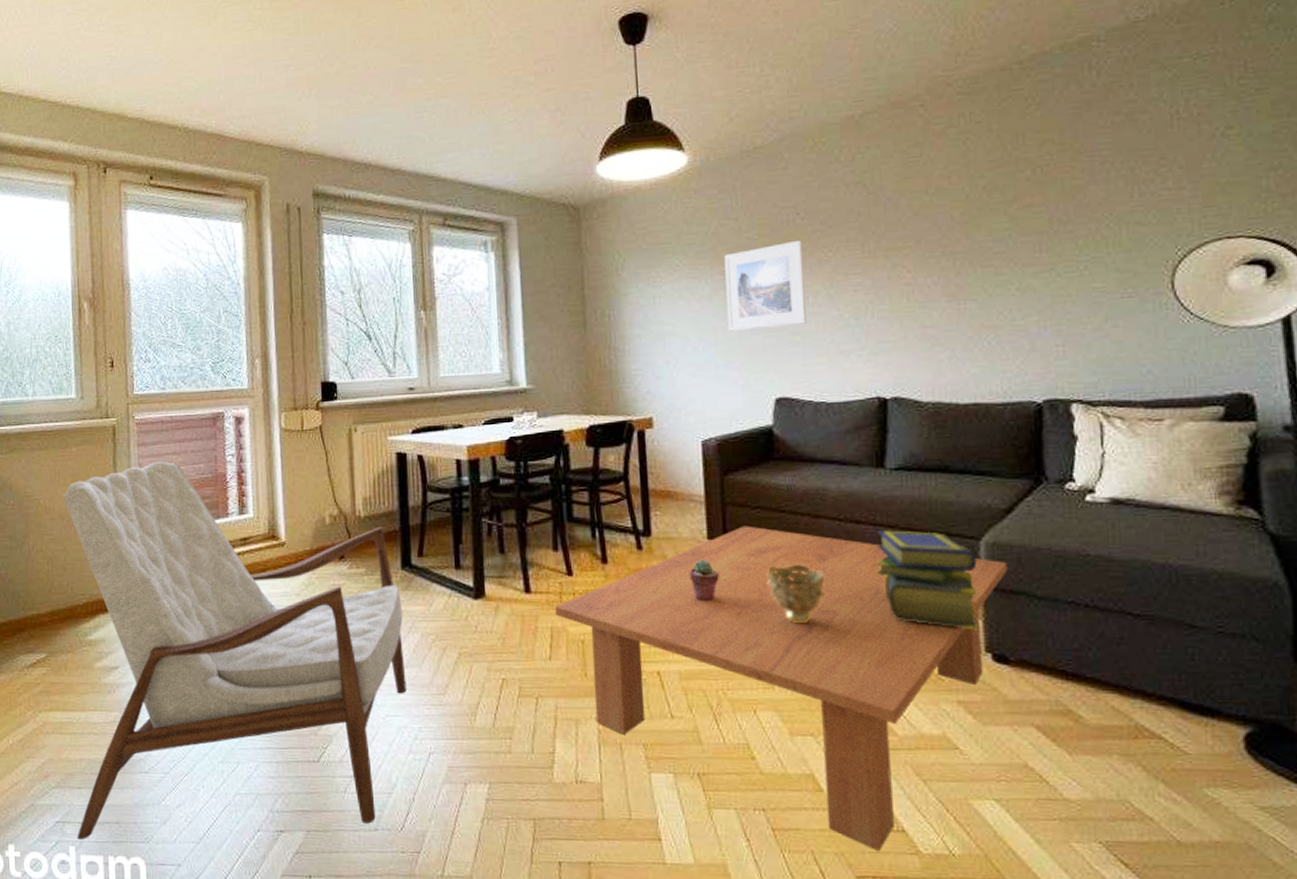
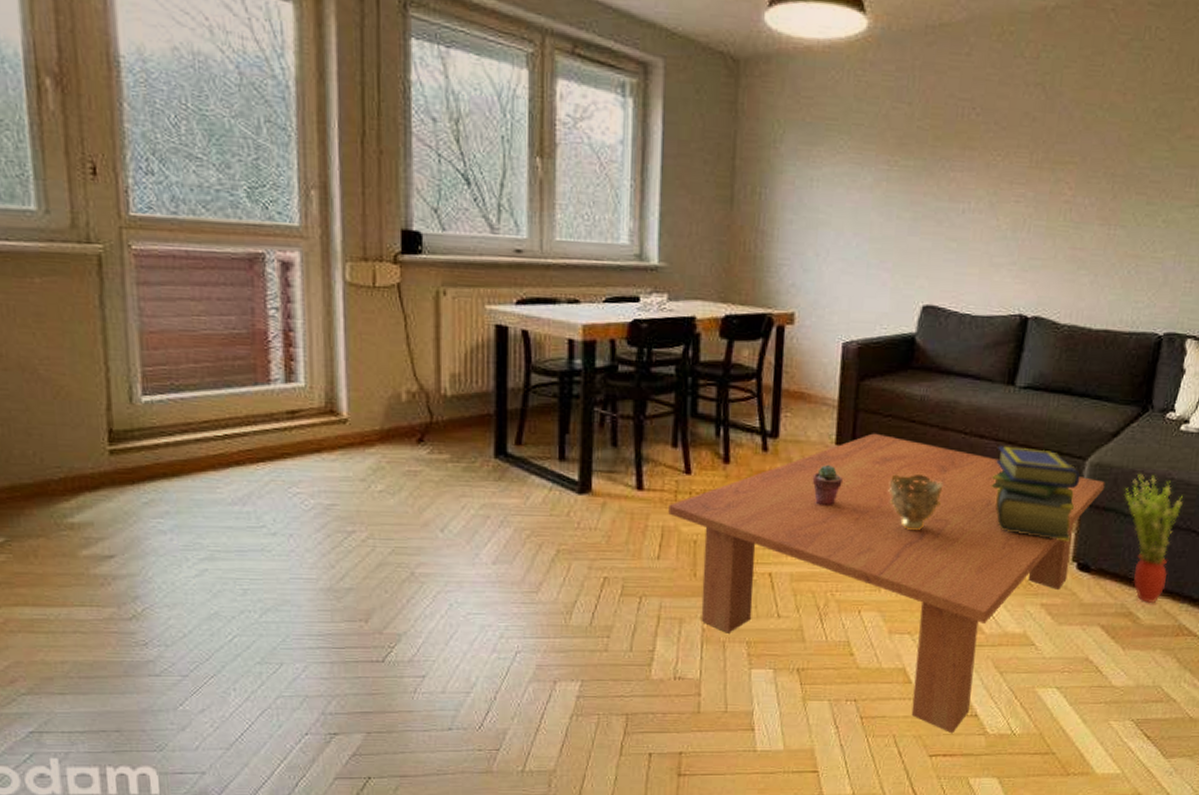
armchair: present [63,461,407,840] -> none [22,307,493,751]
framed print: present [724,240,806,331] -> none [886,137,973,231]
potted plant: none [1032,551,1108,700] -> present [1124,473,1183,604]

